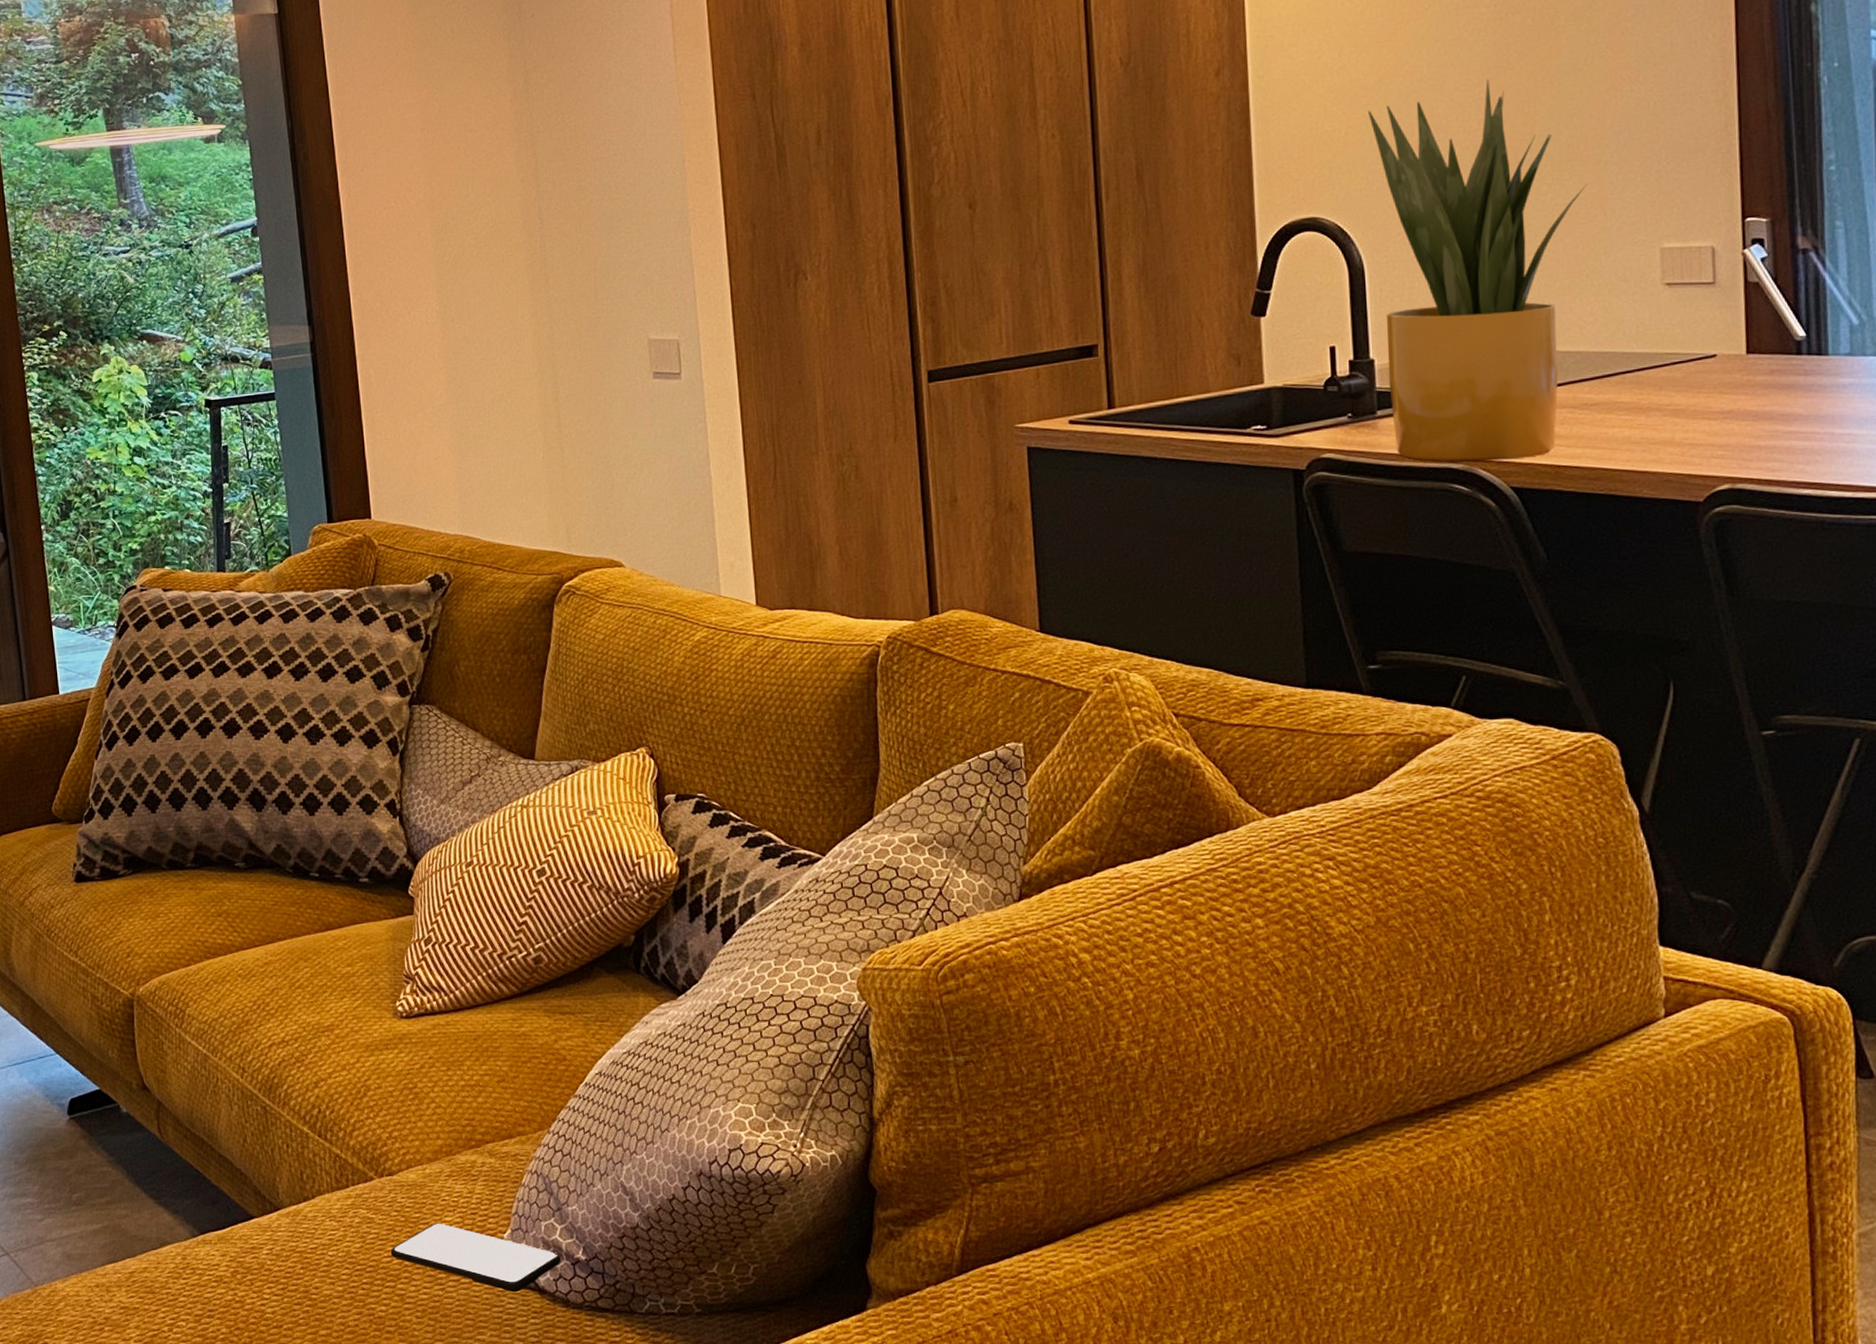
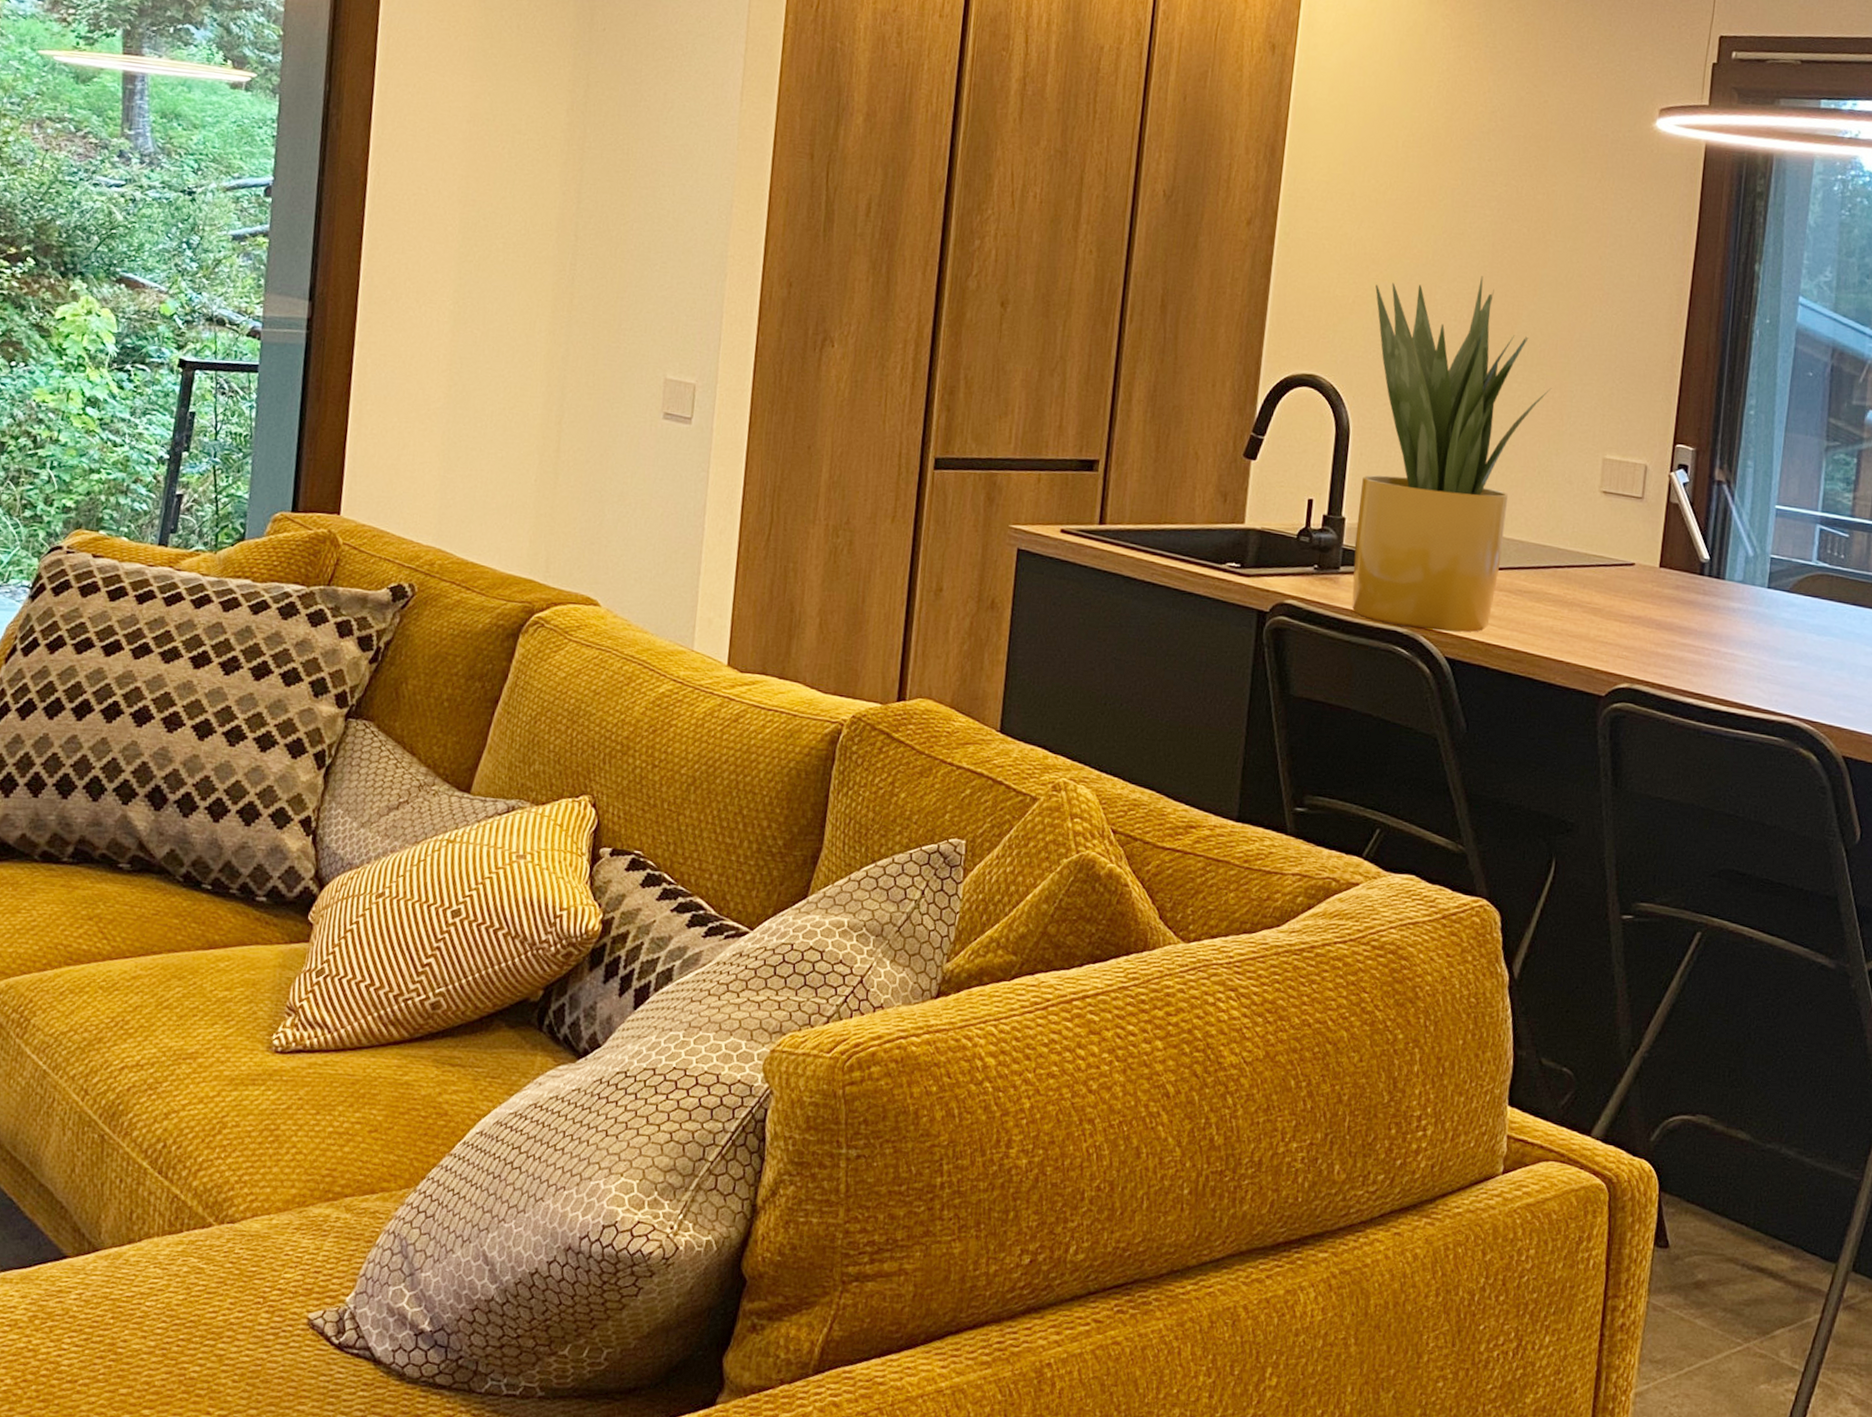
smartphone: present [390,1222,561,1293] -> none [216,1278,405,1362]

